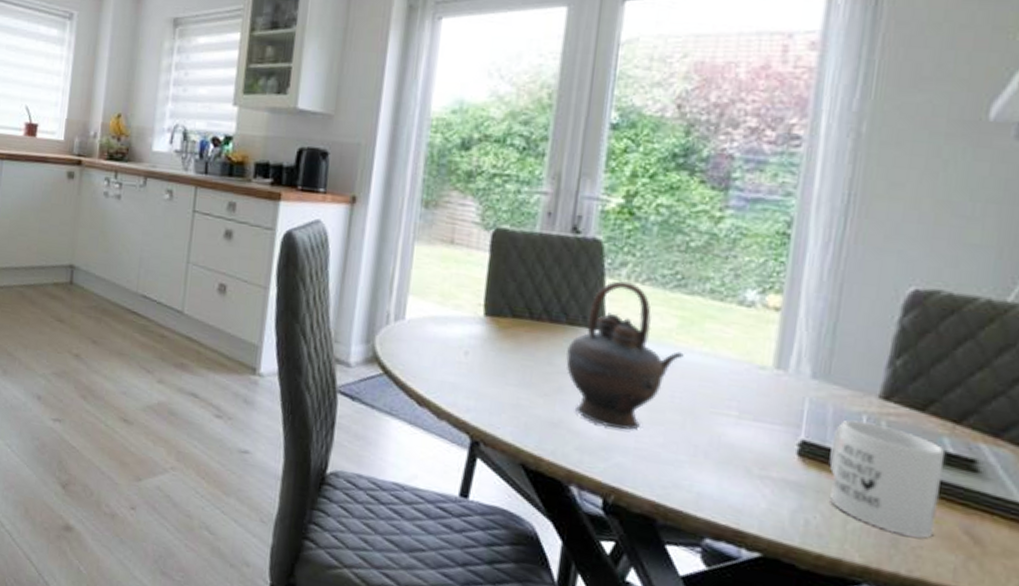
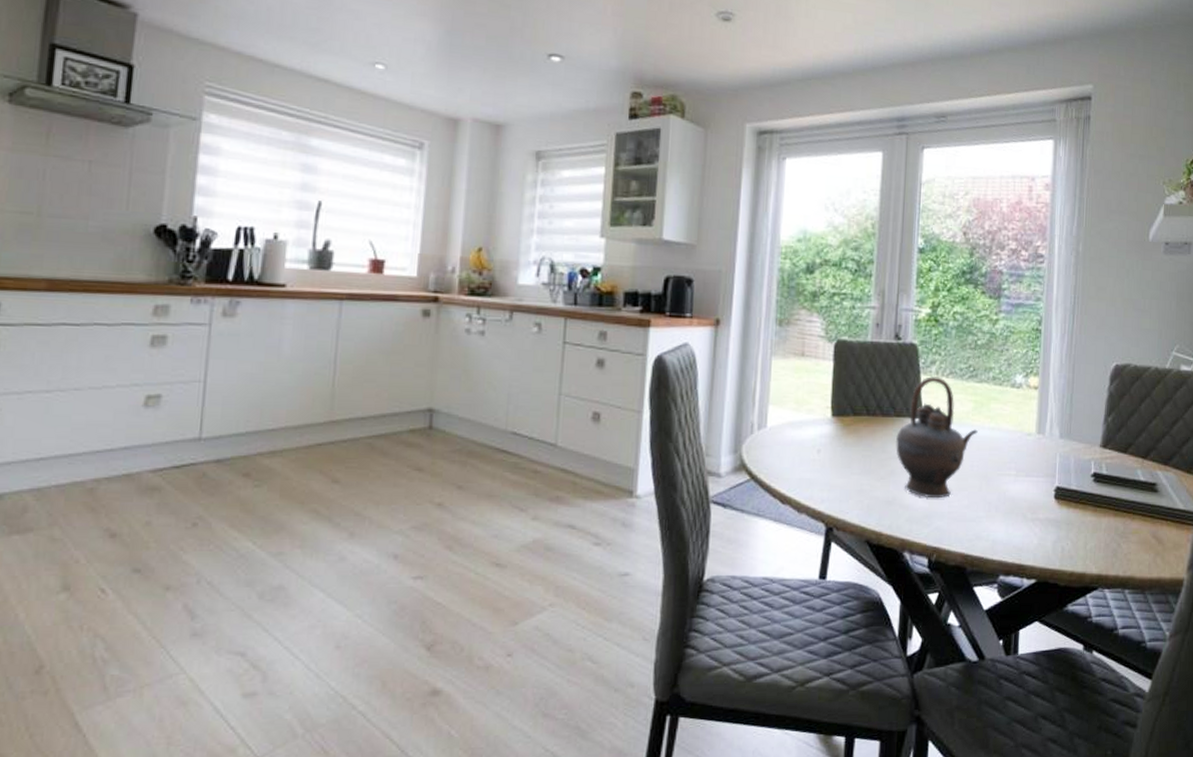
mug: present [829,420,946,538] -> none [1074,465,1140,546]

